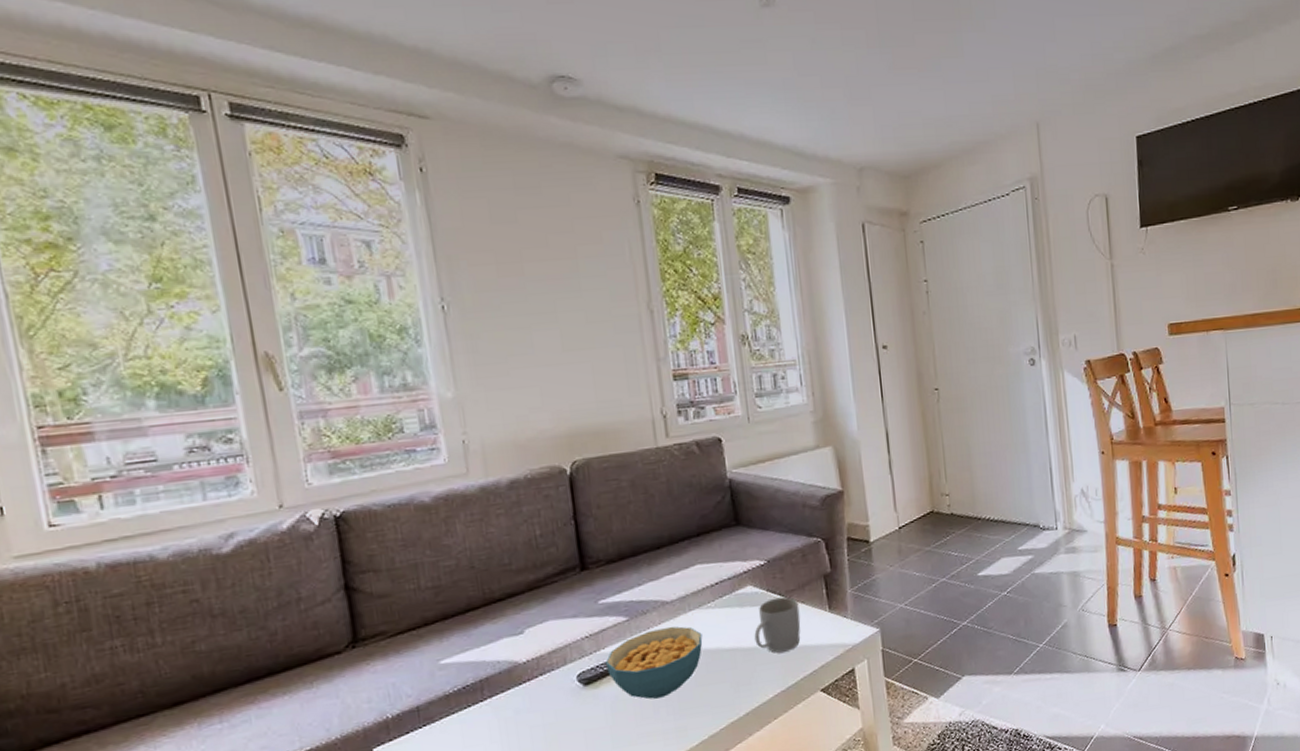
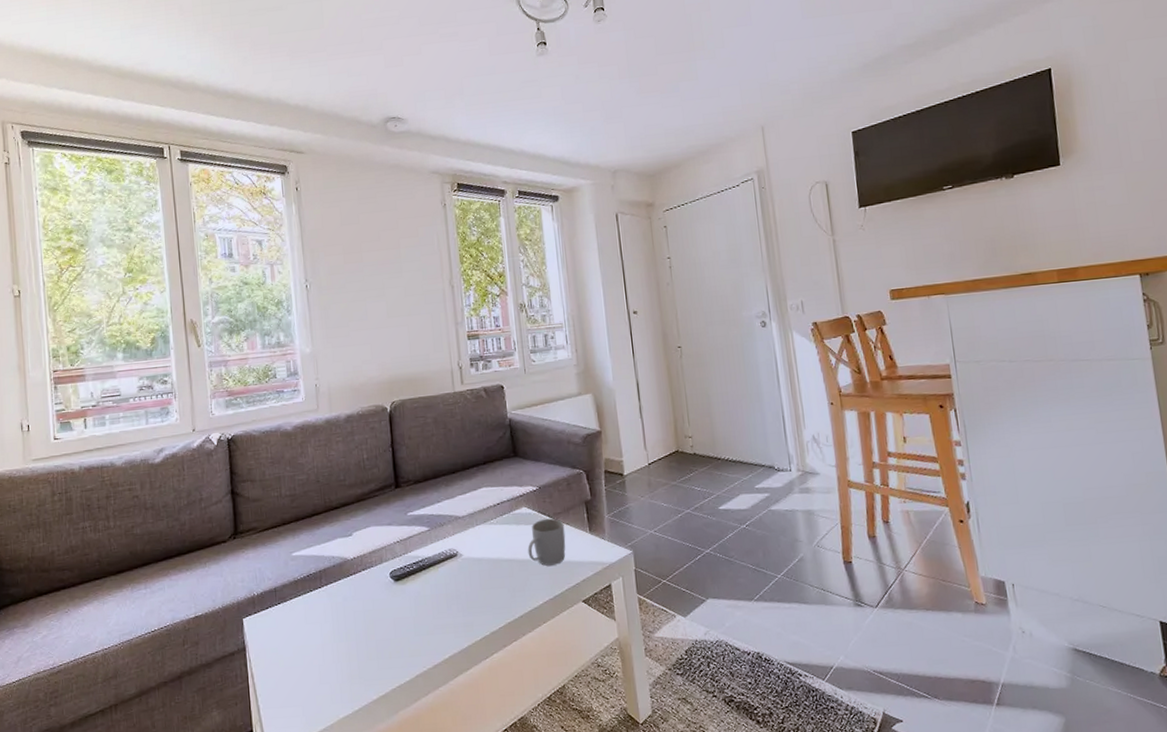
cereal bowl: present [606,626,703,700] -> none [412,537,487,597]

